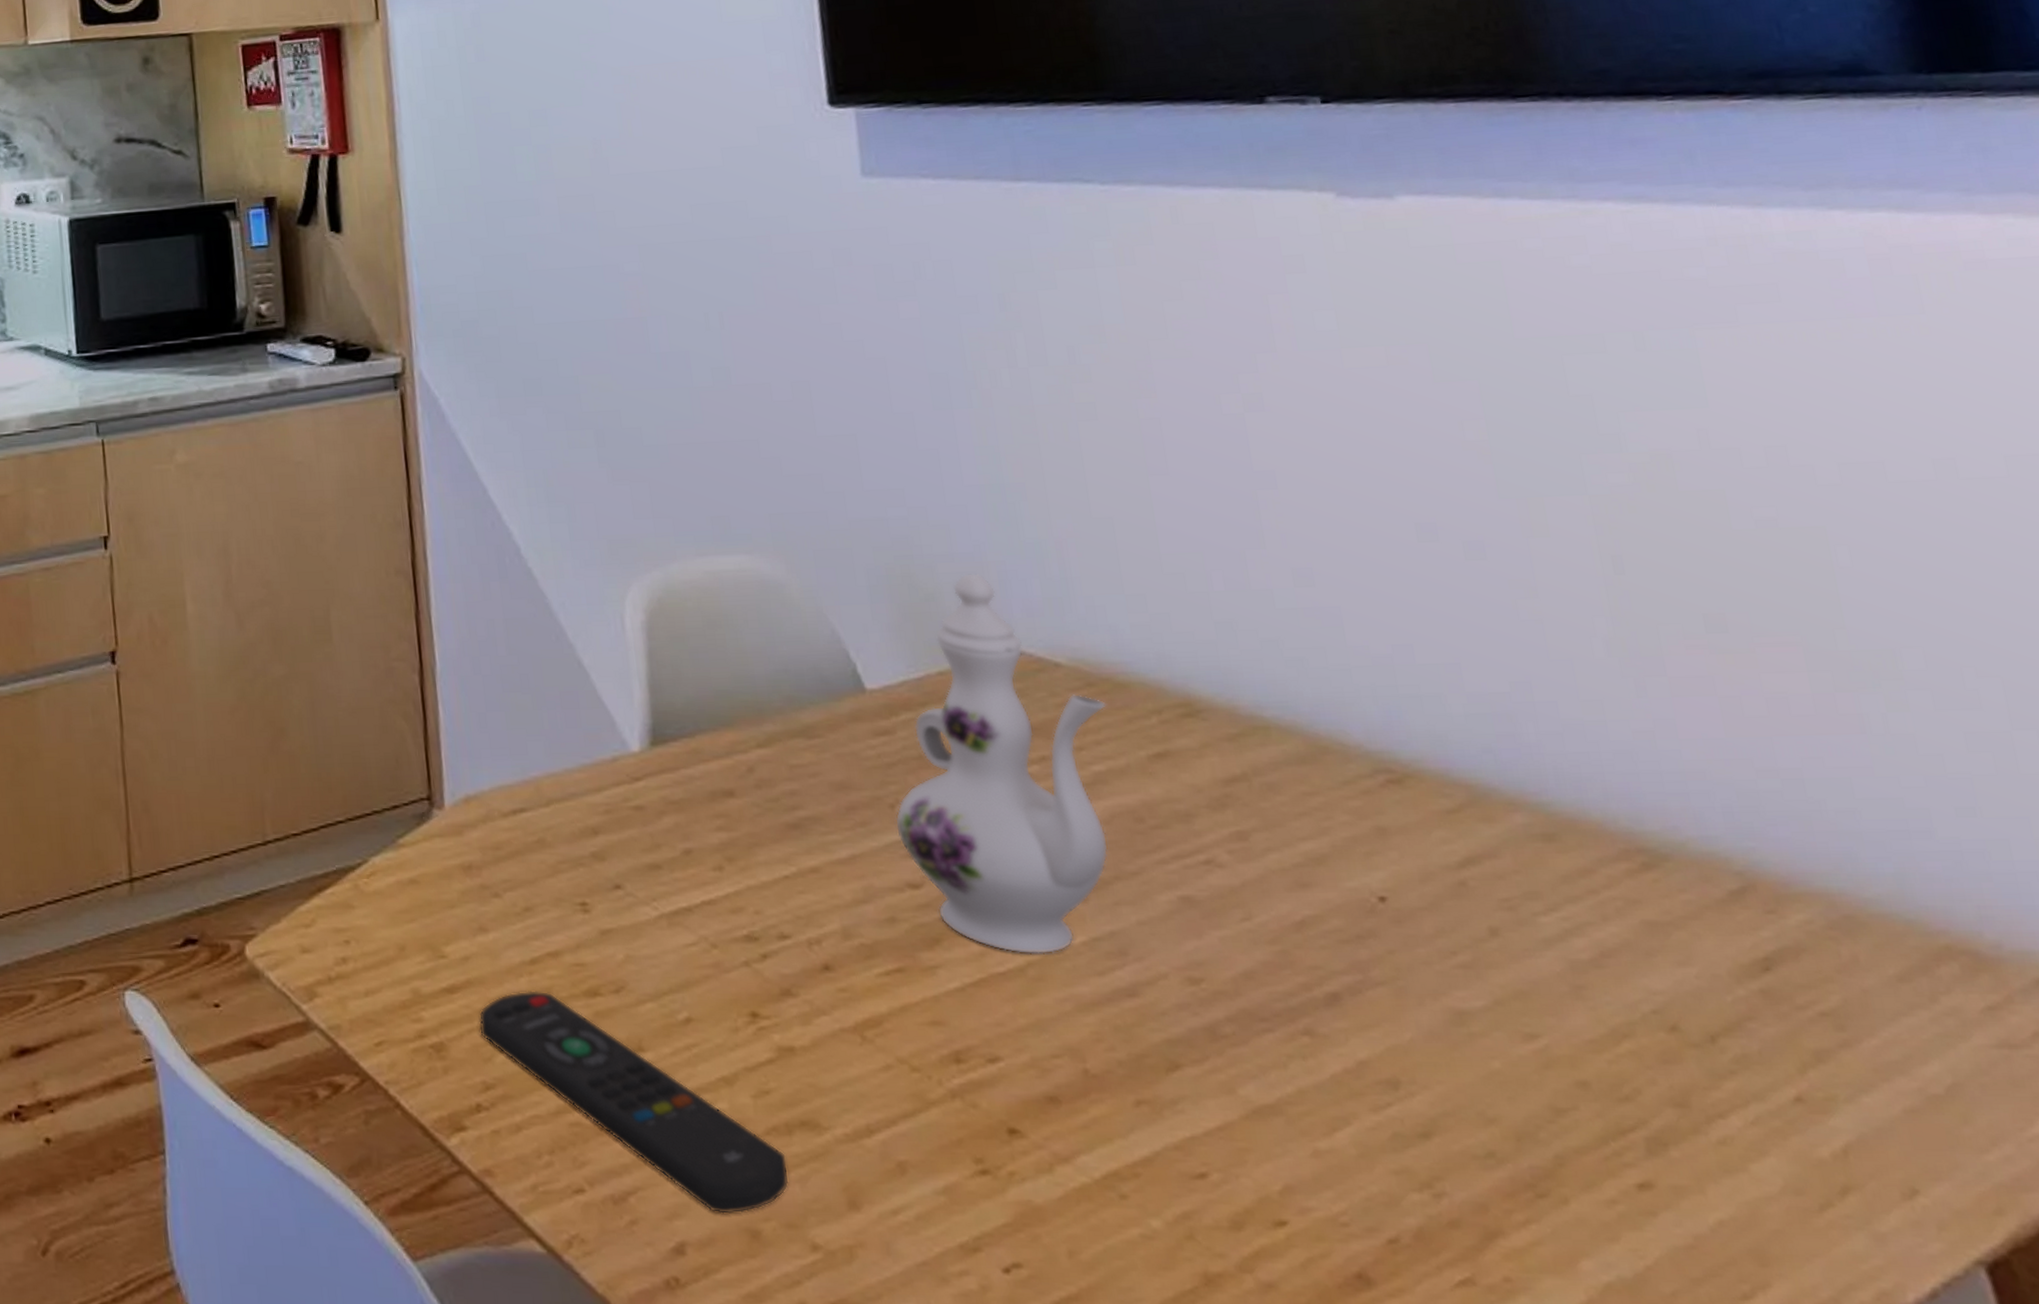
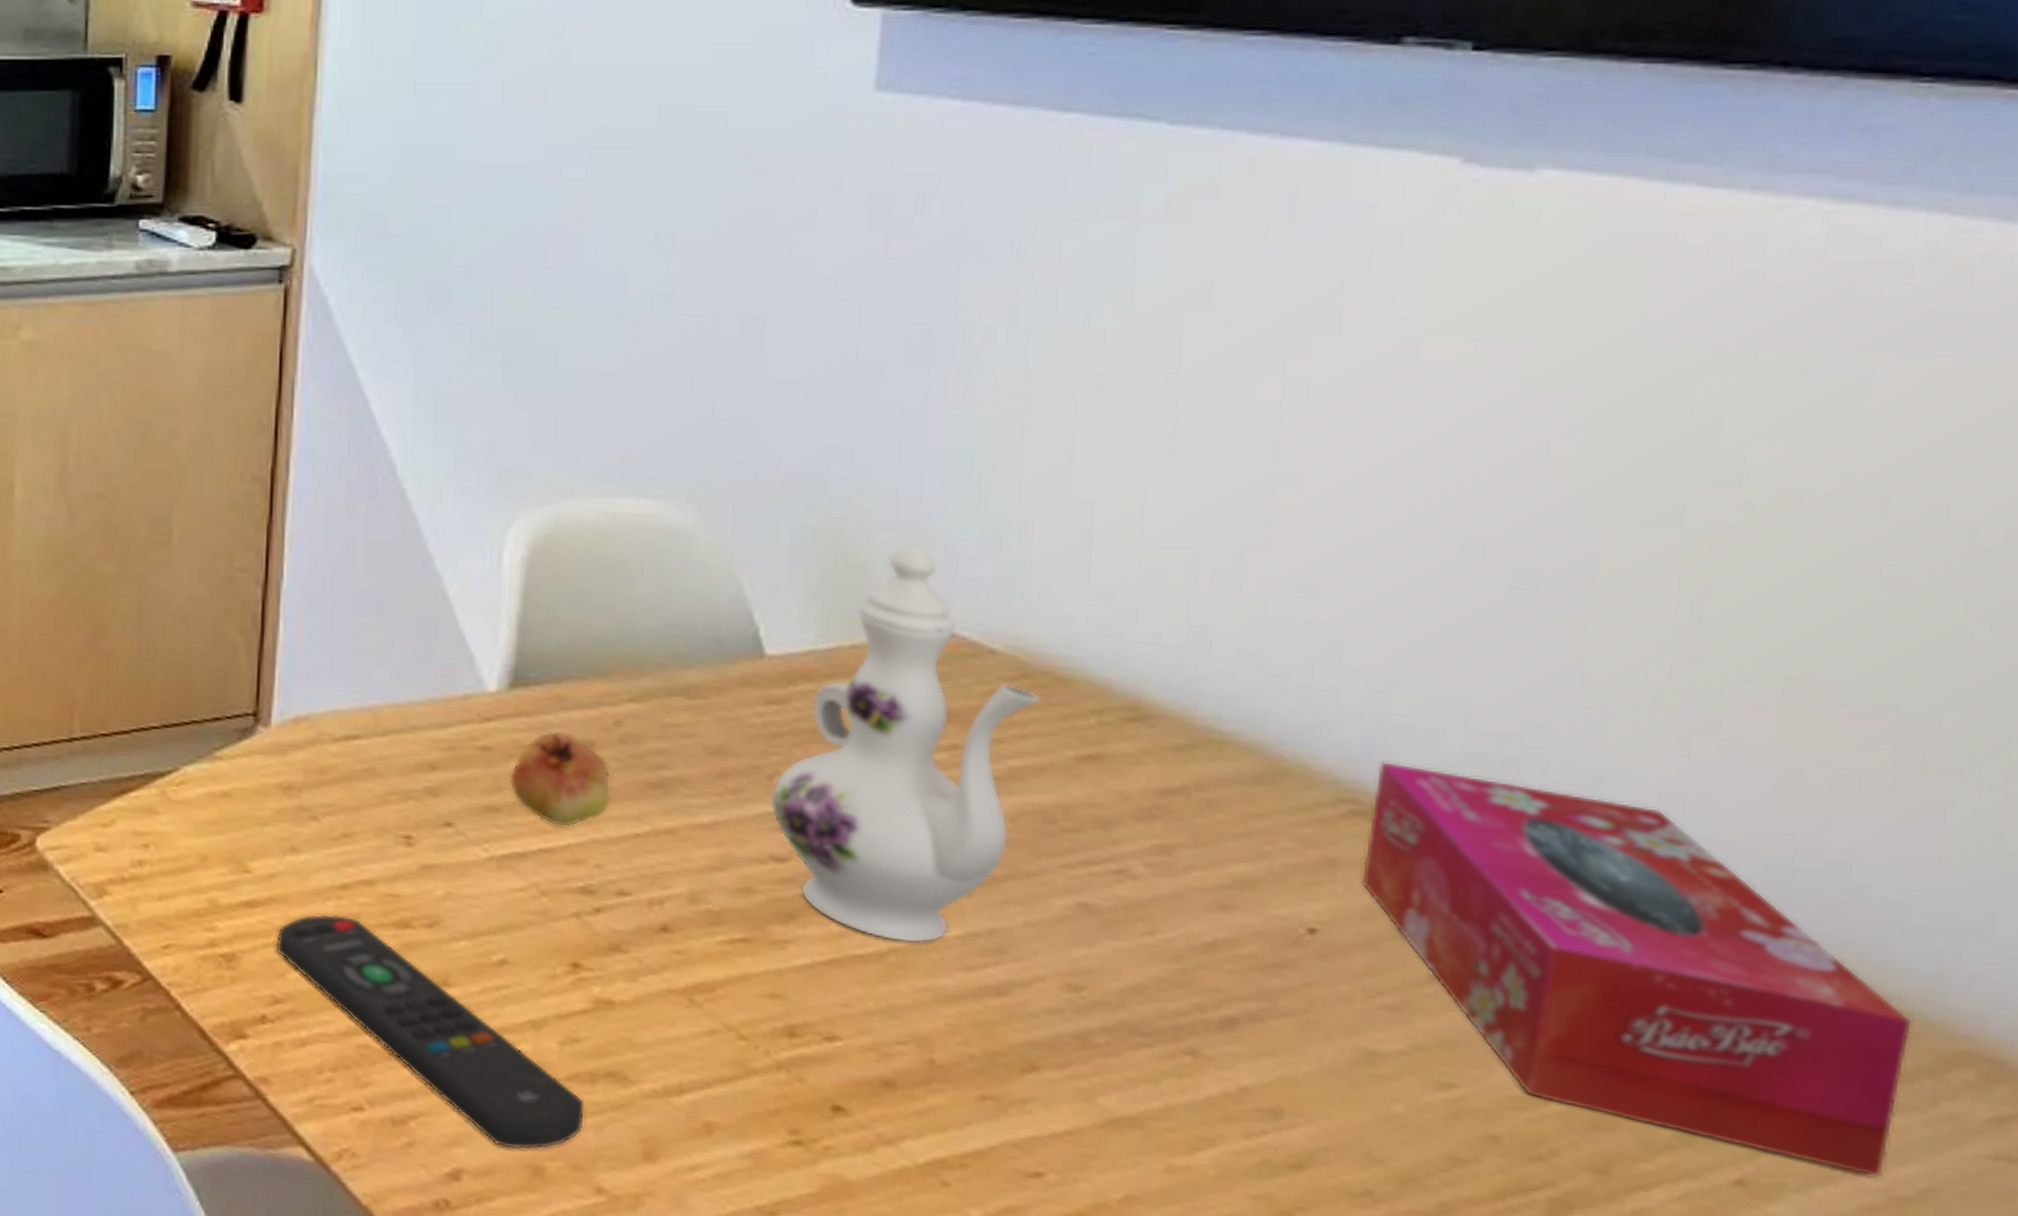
fruit: none [664,782,758,878] -> present [510,730,611,827]
tissue box: none [1399,729,1913,1079] -> present [1360,760,1913,1178]

